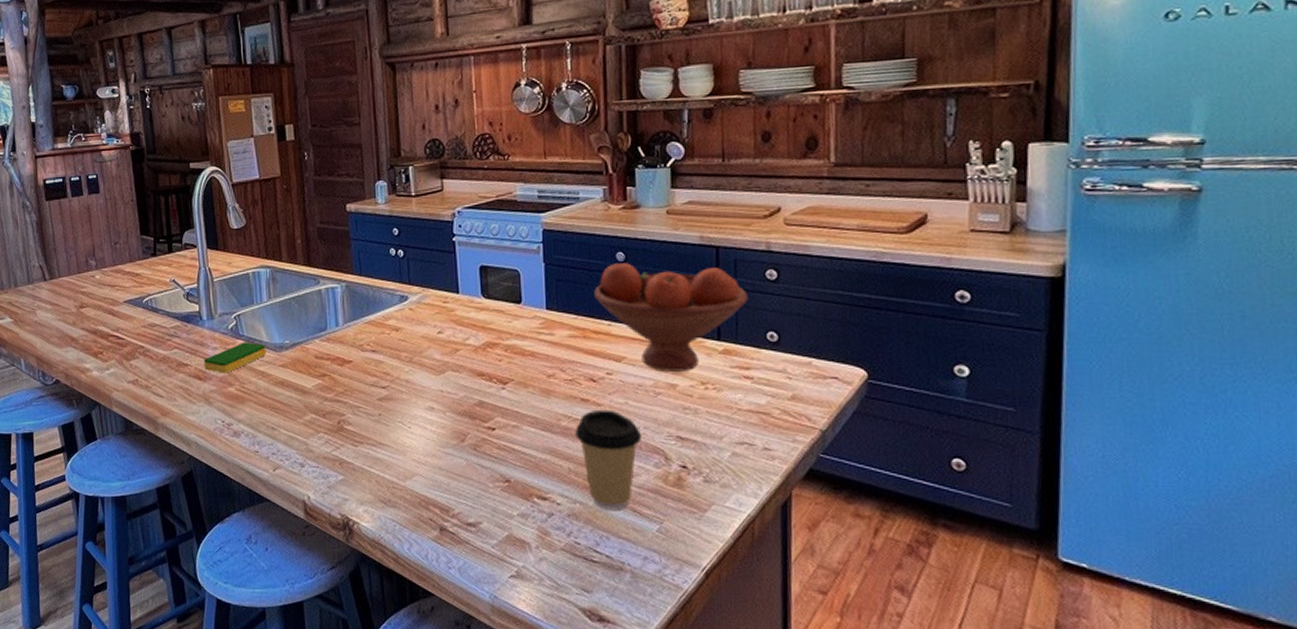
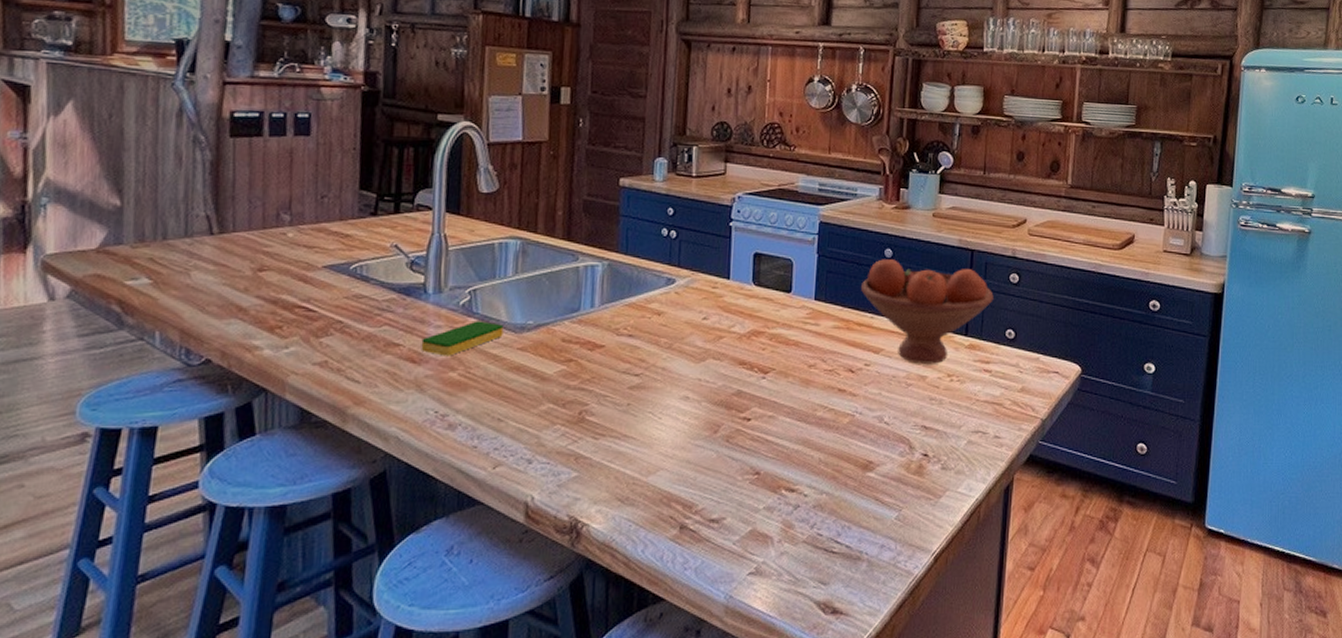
coffee cup: present [575,409,643,510] -> none [829,400,891,499]

